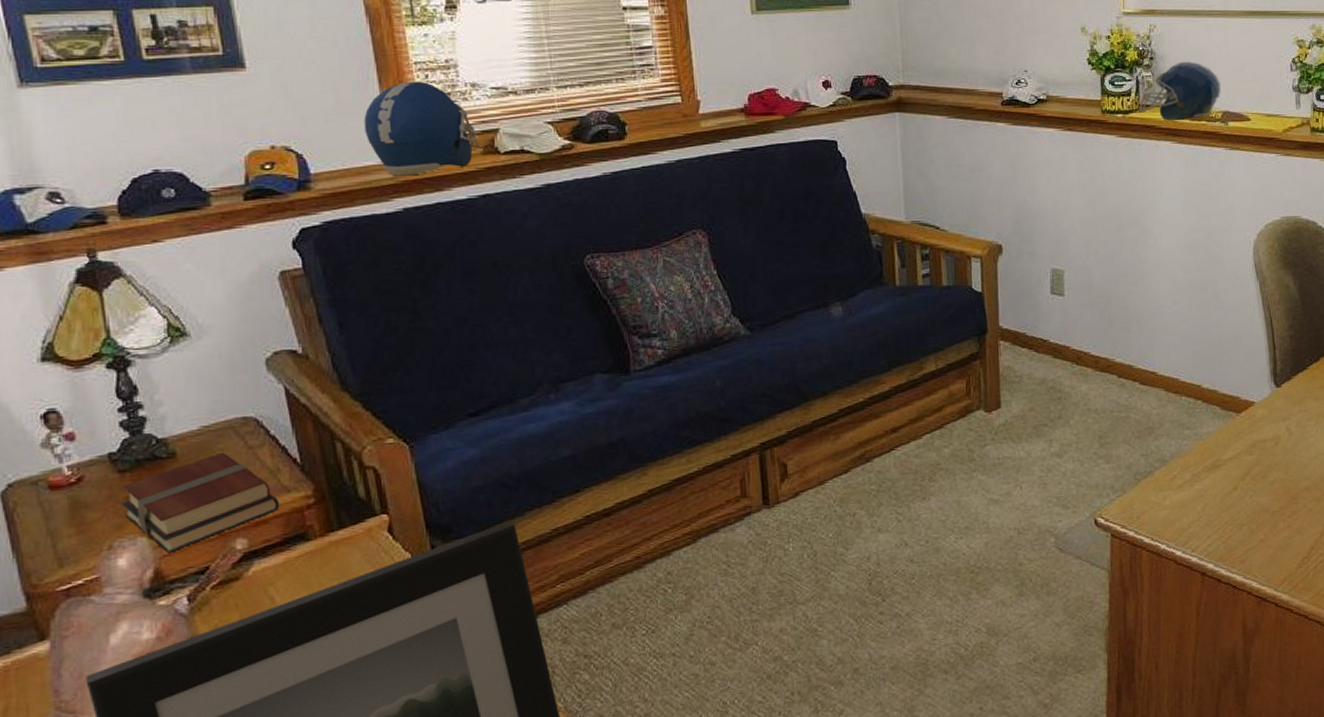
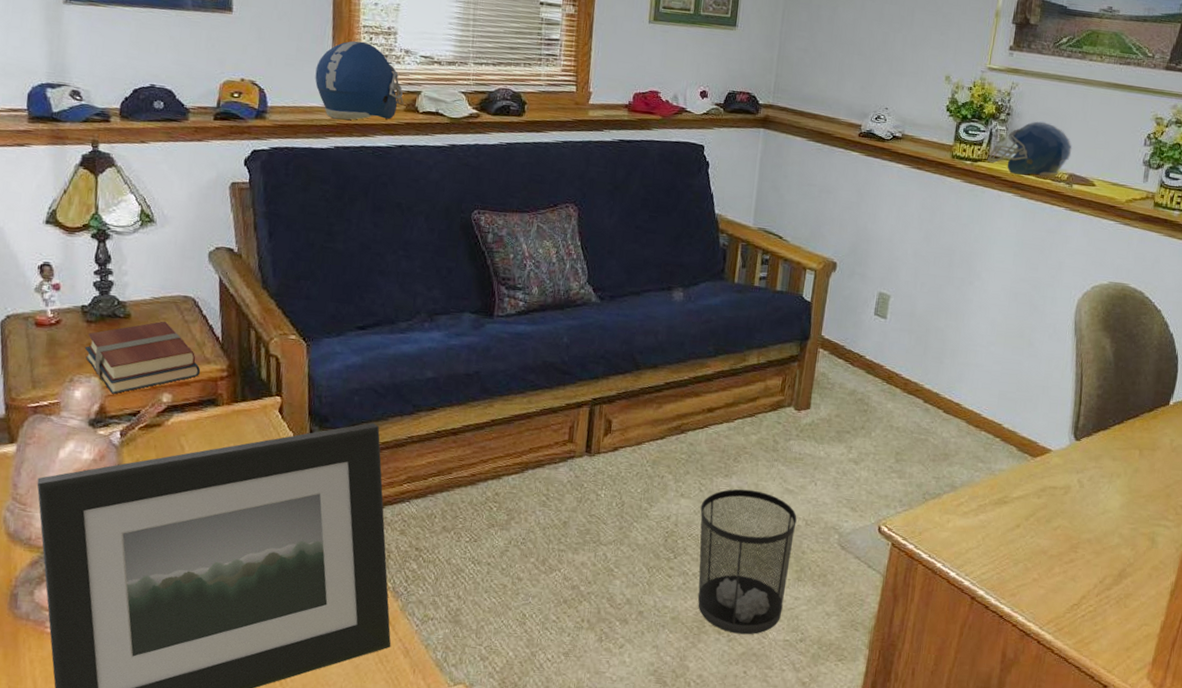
waste bin: none [901,508,1009,669] -> present [697,489,797,635]

